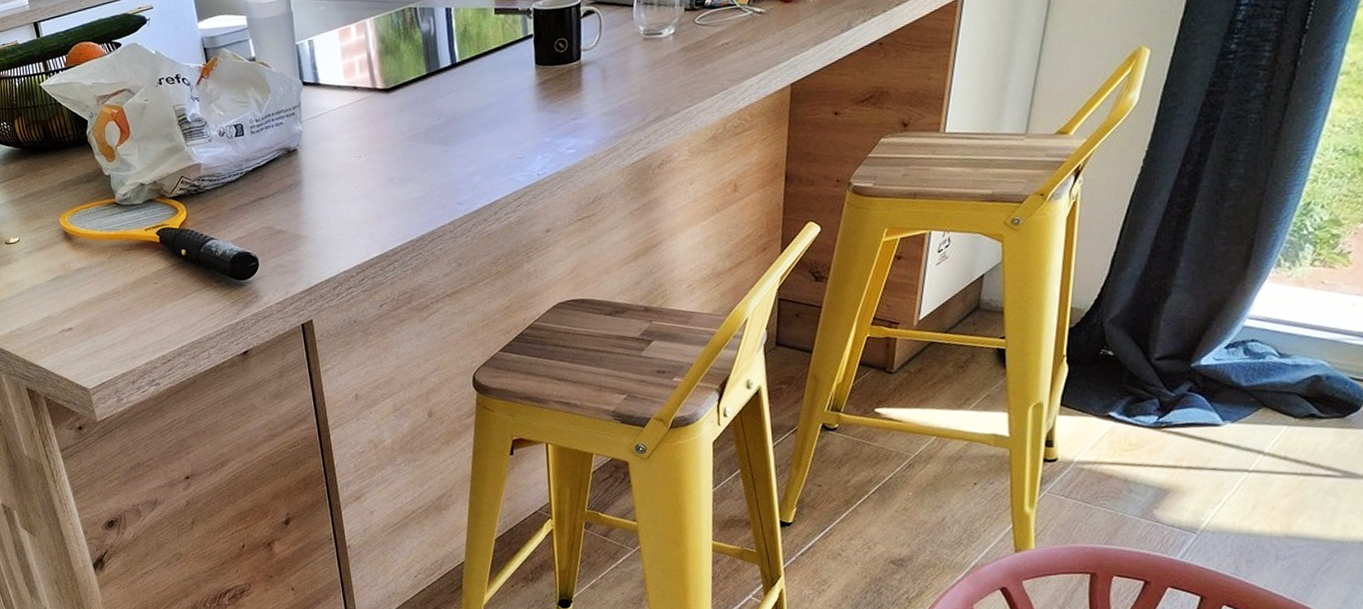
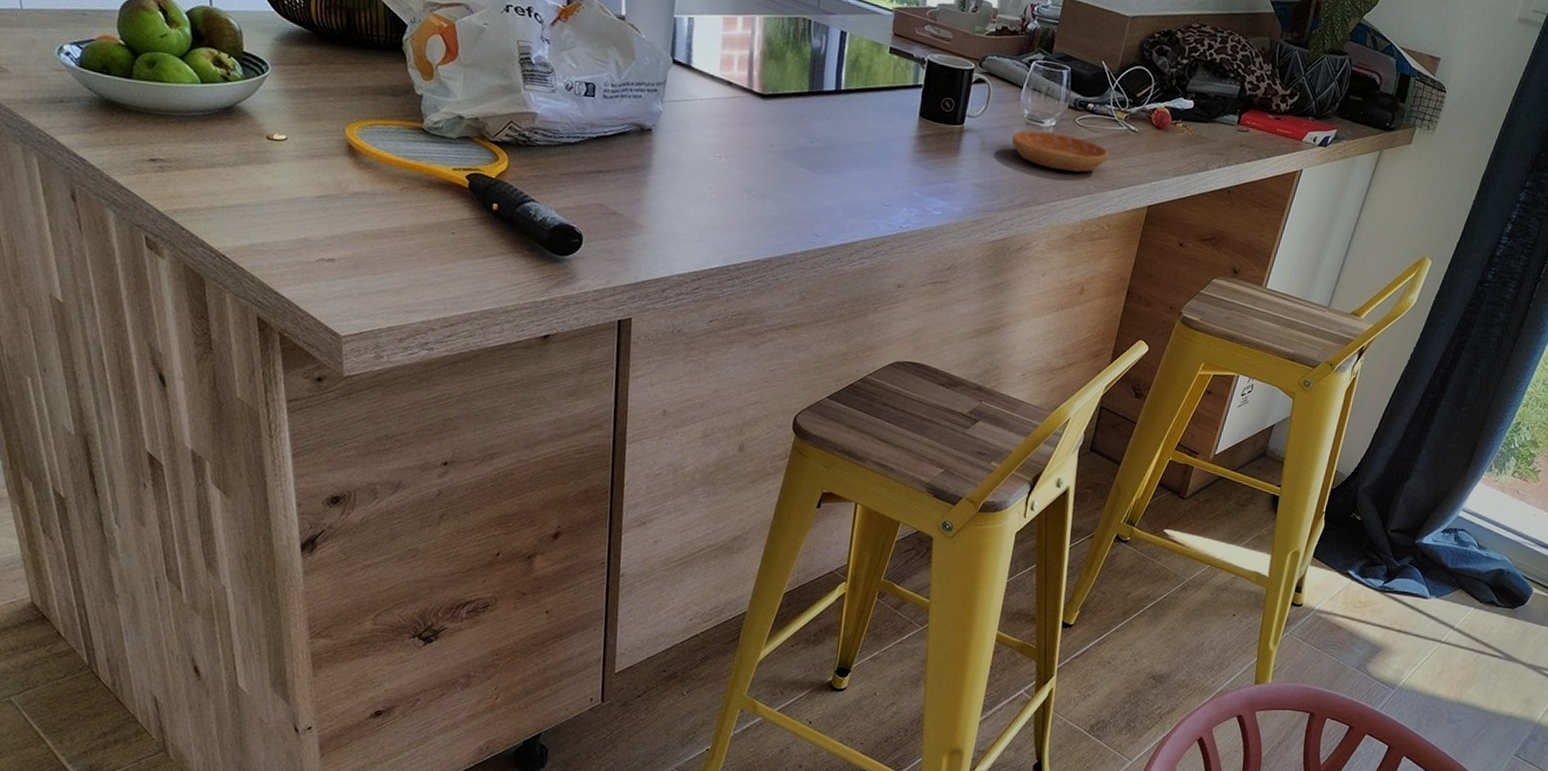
saucer: none [632,36,738,77] -> present [1012,130,1109,172]

